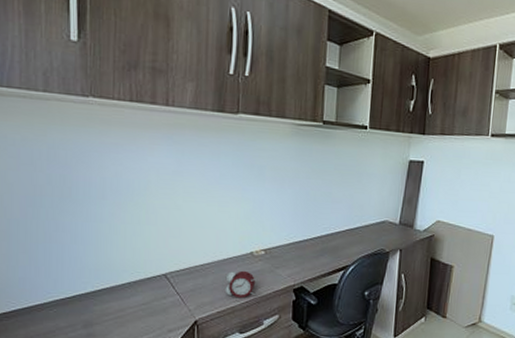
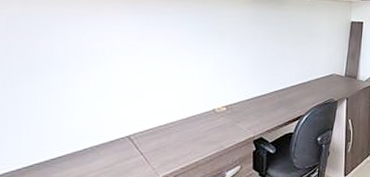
alarm clock: present [222,270,257,299] -> none [185,127,219,154]

